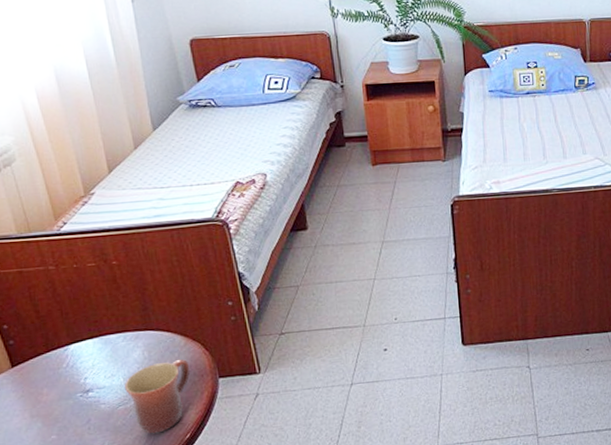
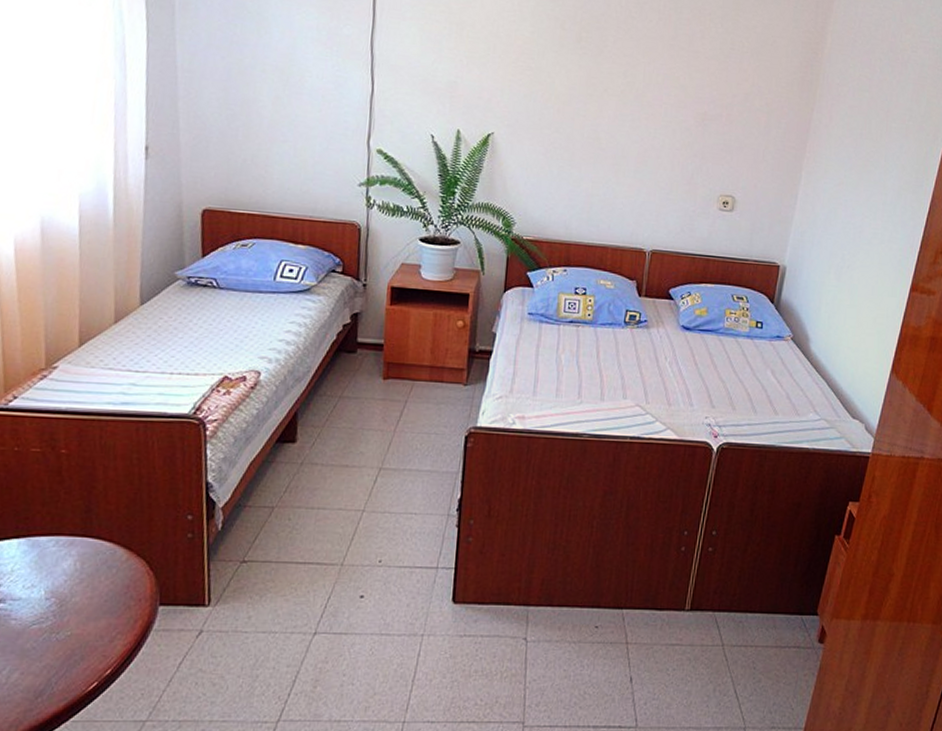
mug: present [124,359,191,434] -> none [43,576,128,664]

